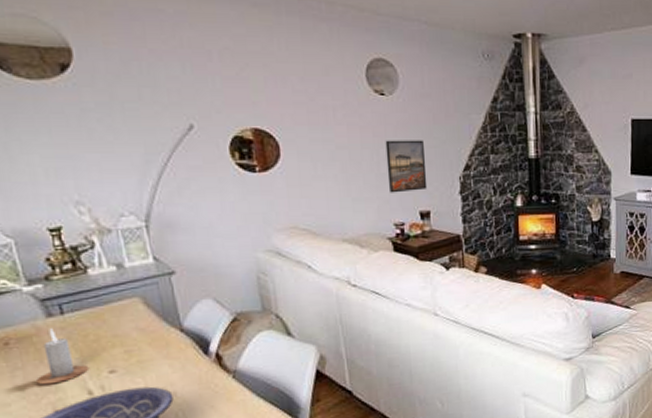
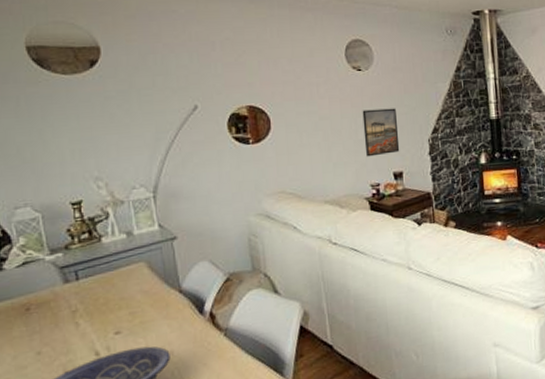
candle: present [35,328,90,385] -> none [50,293,98,348]

